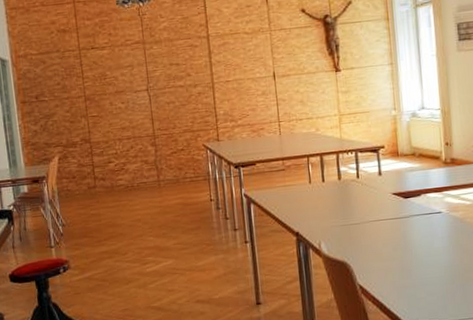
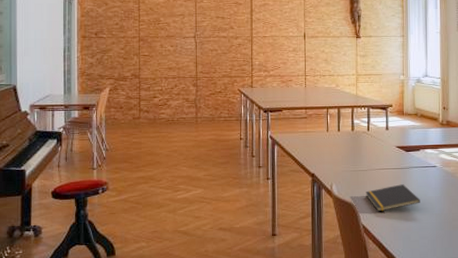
notepad: none [360,235,425,269] -> present [365,184,420,212]

